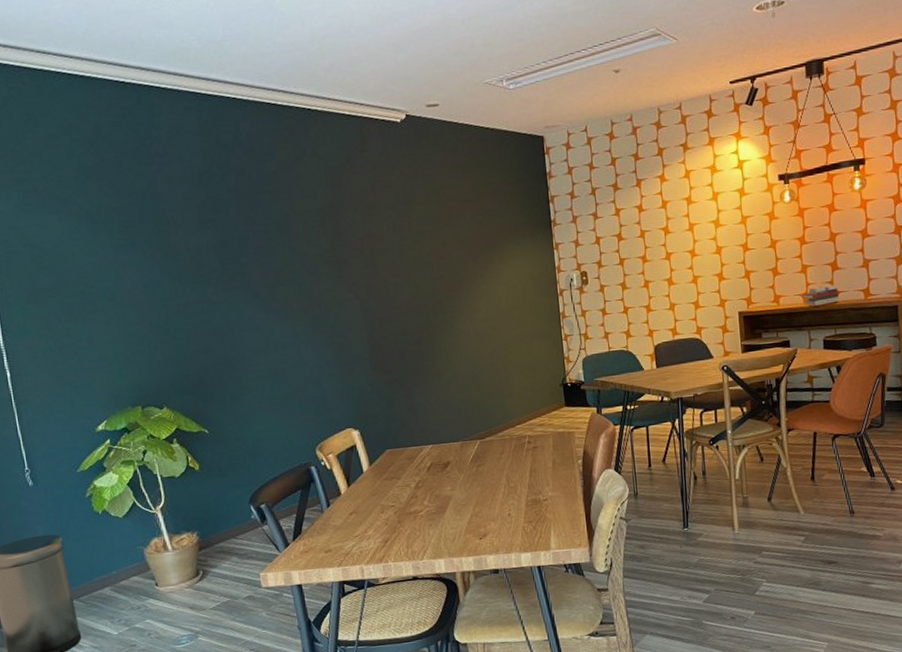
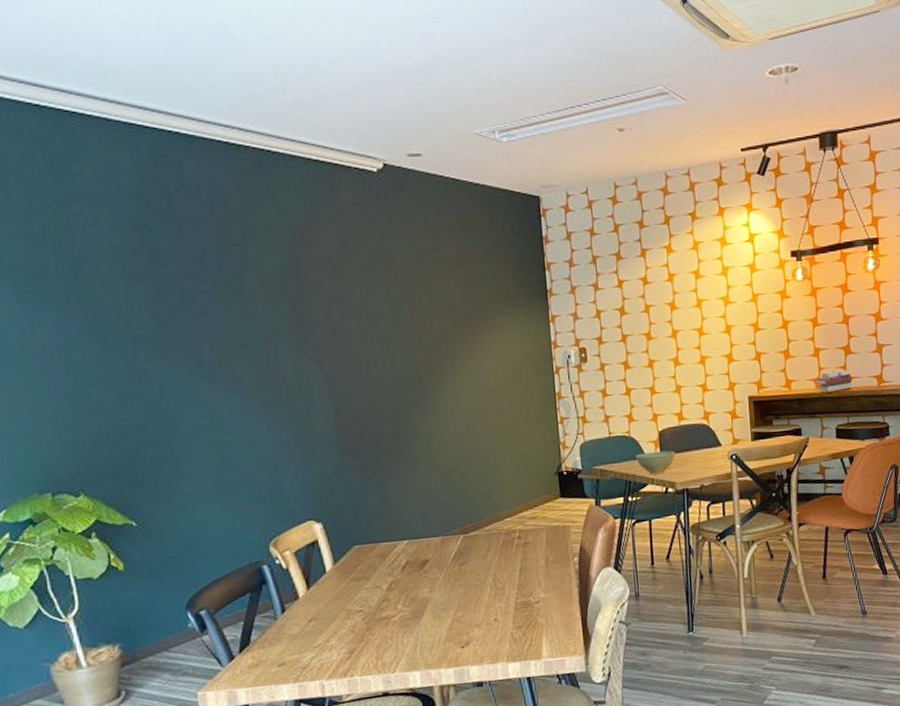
bowl: none [633,363,670,386] -> present [635,450,675,476]

